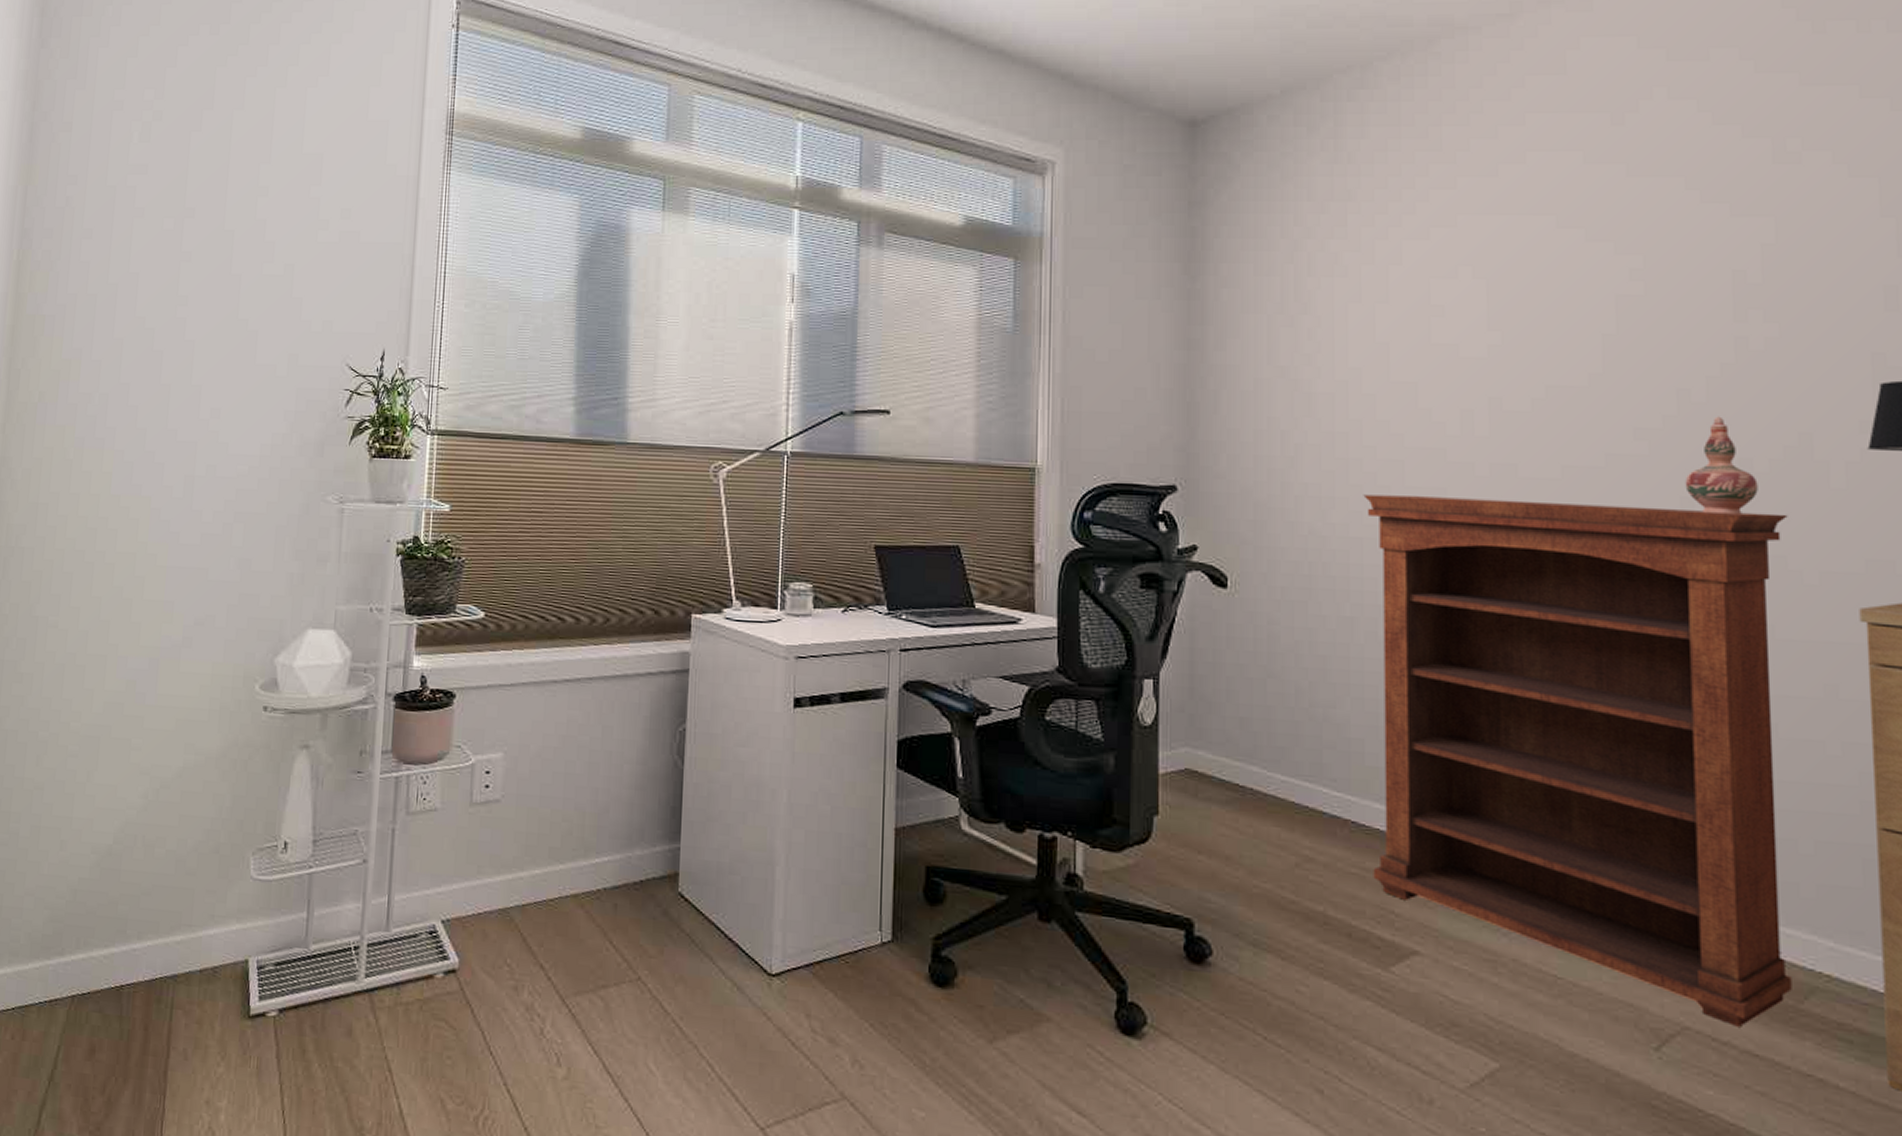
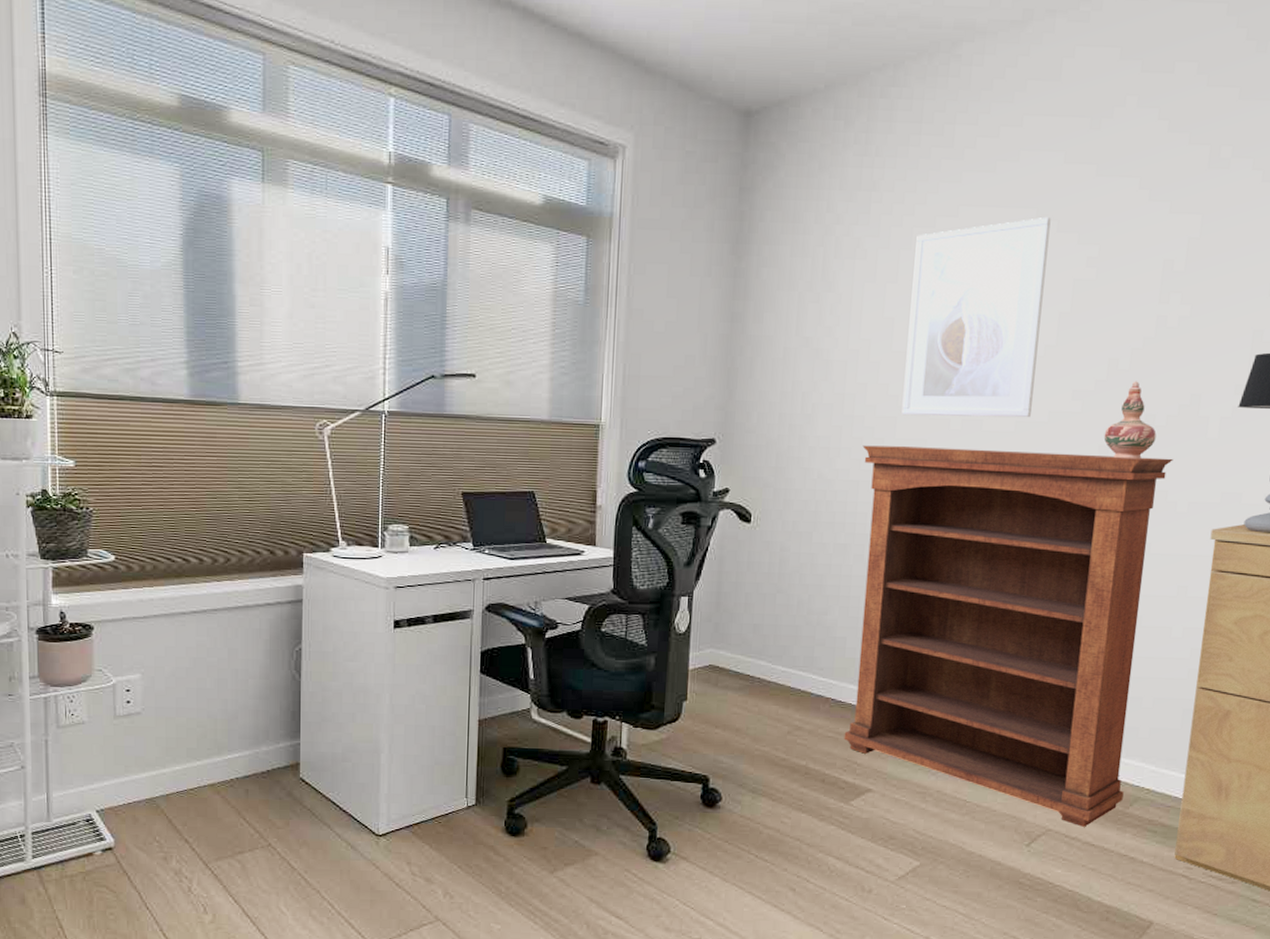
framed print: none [1408,224,1581,462] -> present [901,216,1051,418]

